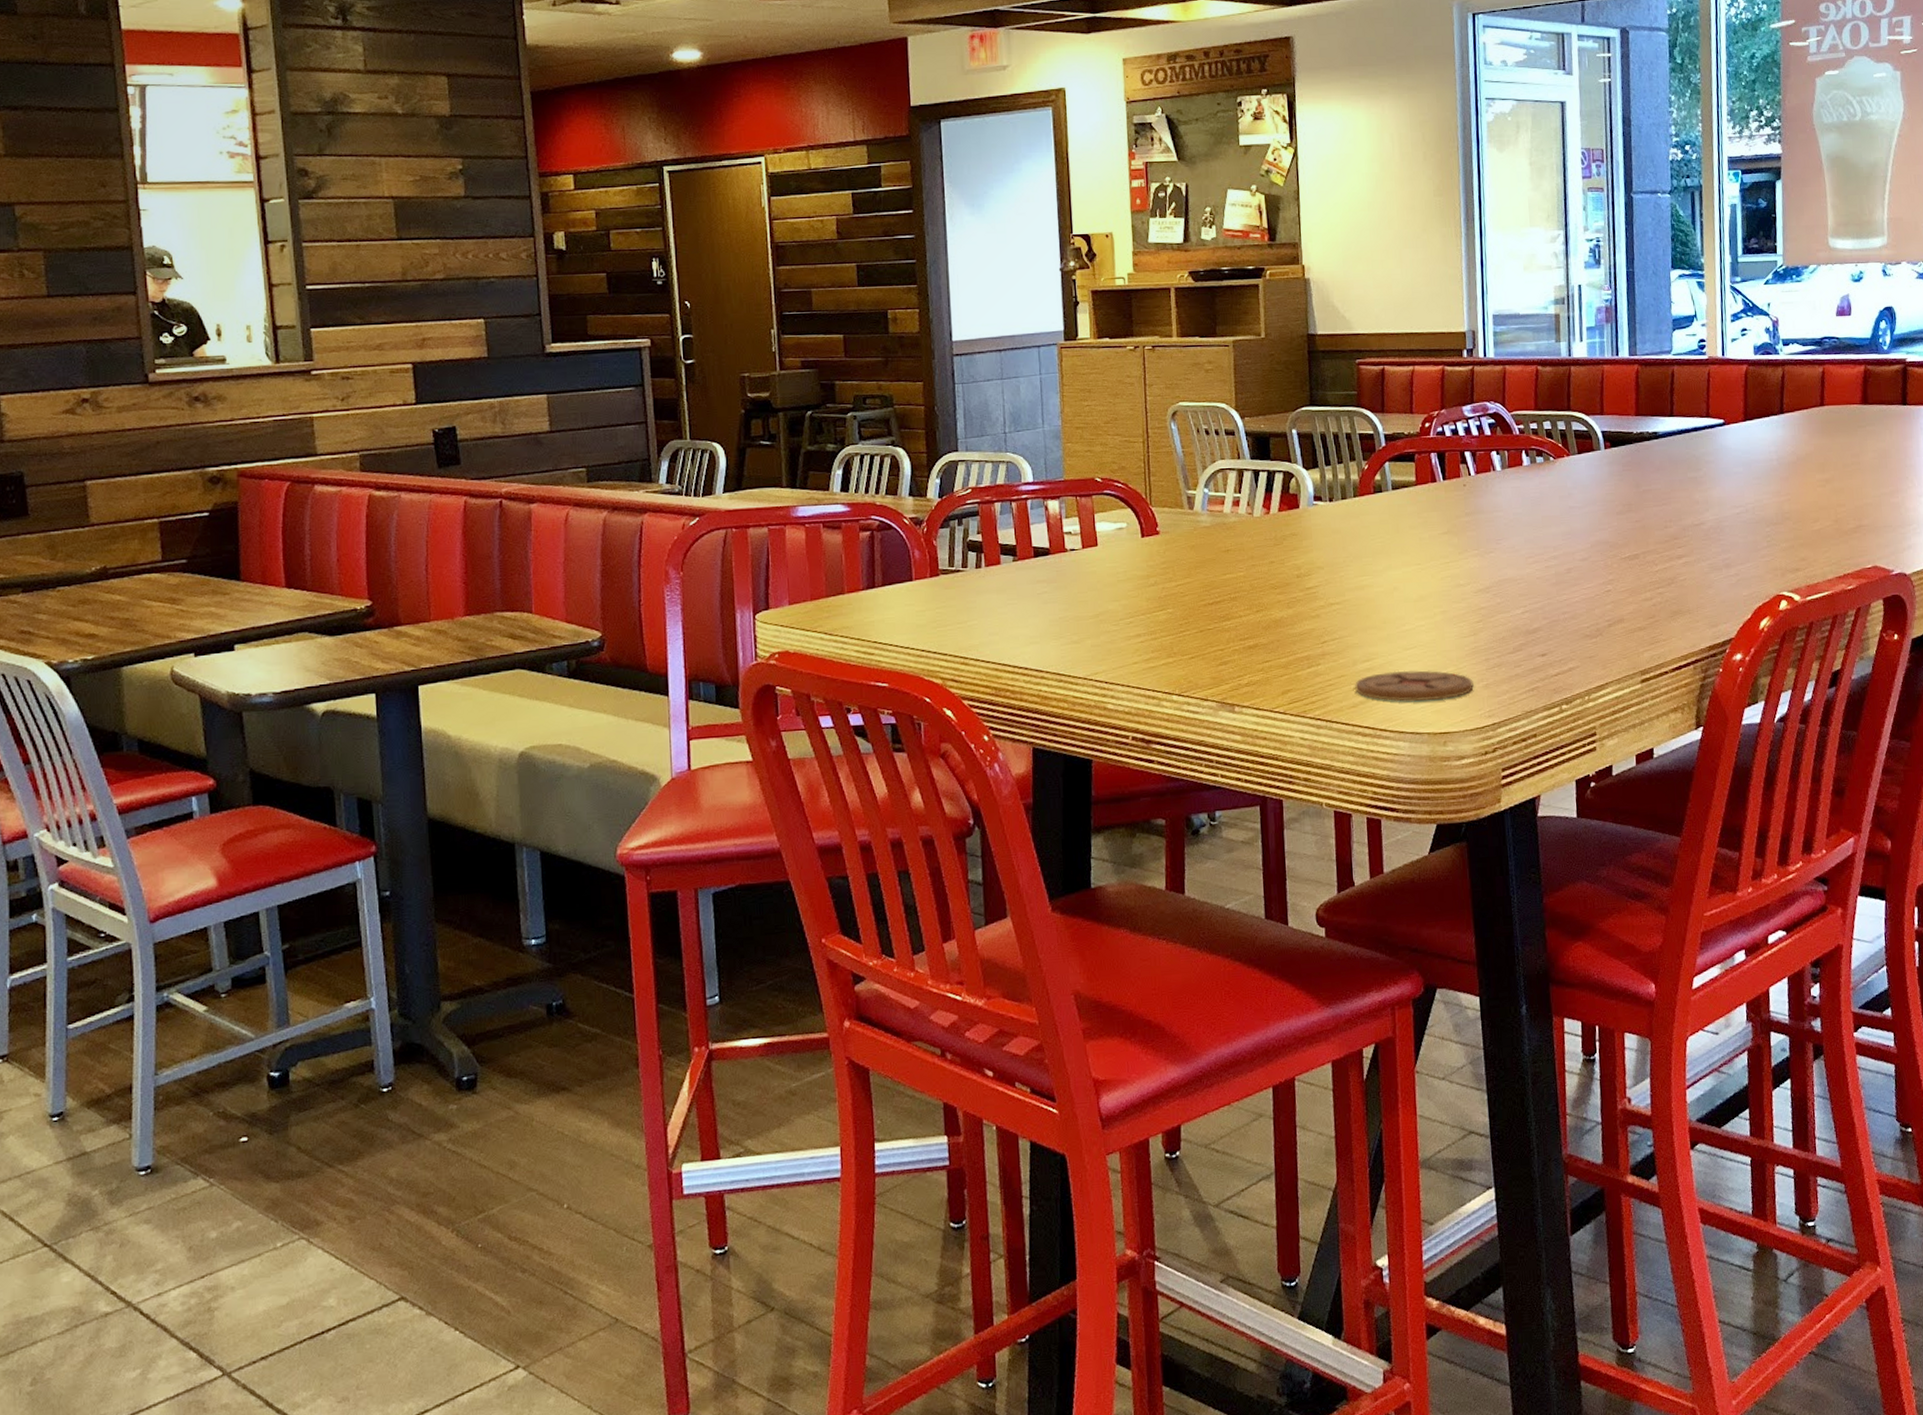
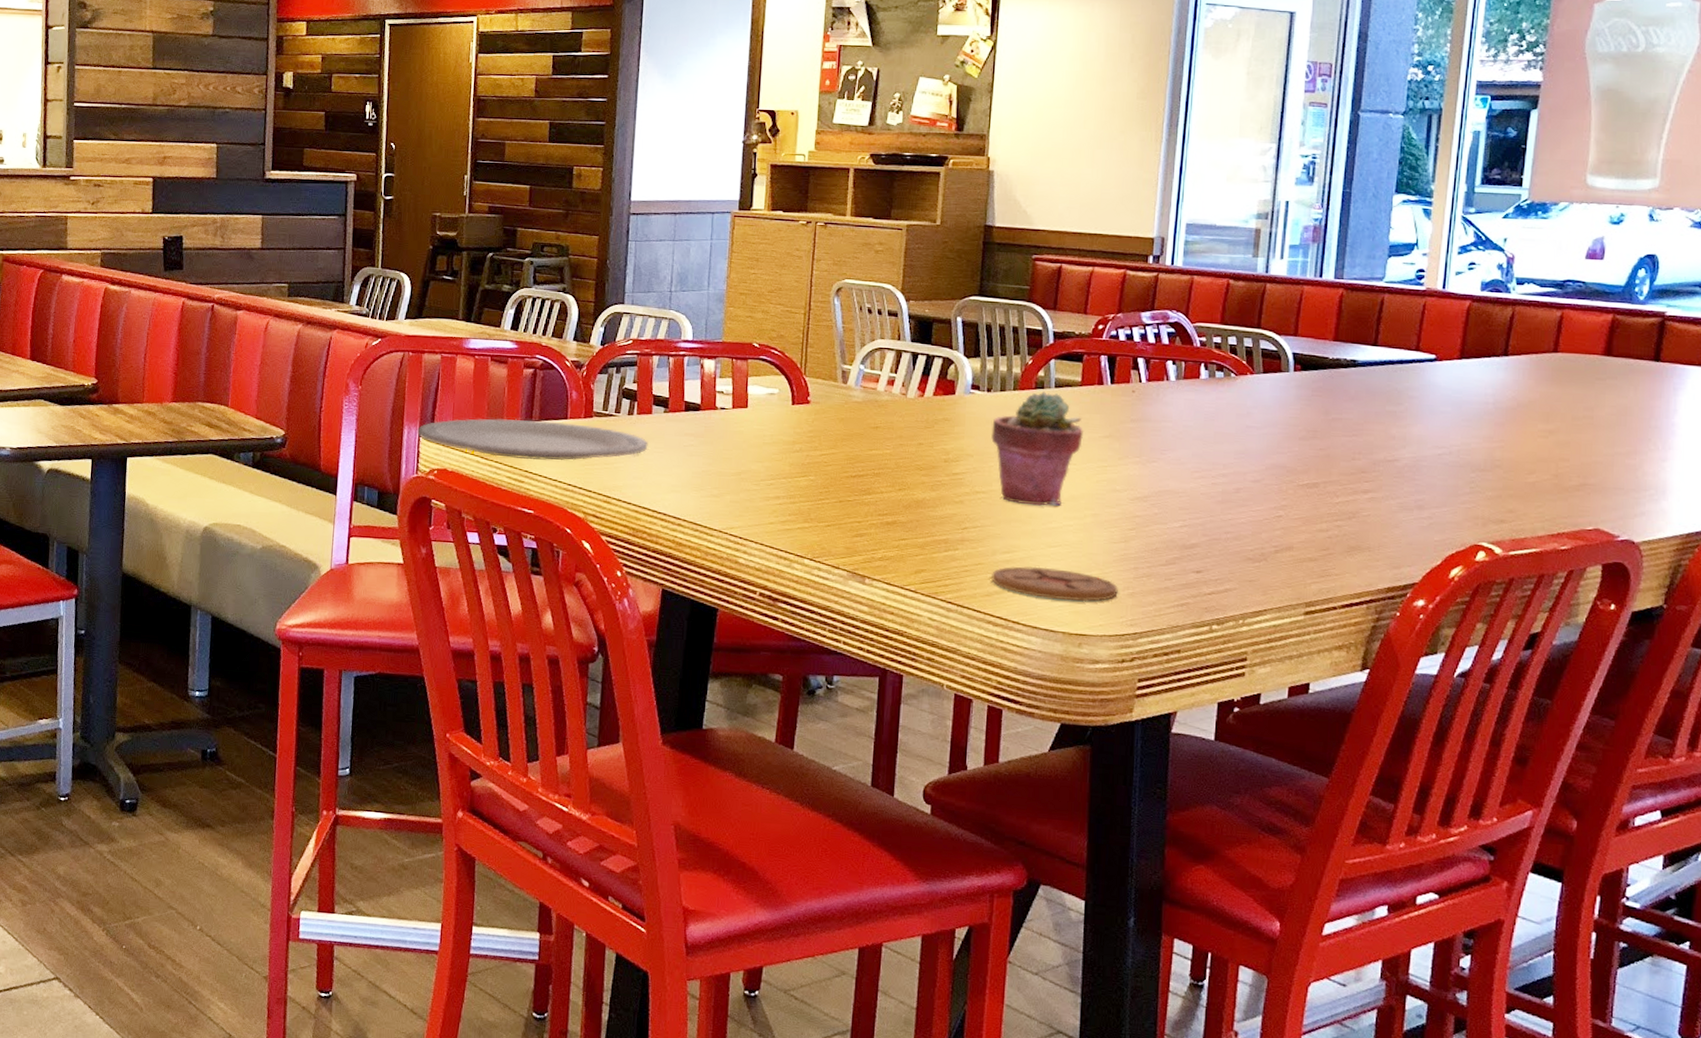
plate: none [751,584,1001,631] -> present [417,418,648,461]
potted succulent: none [1338,494,1424,611] -> present [991,390,1084,506]

